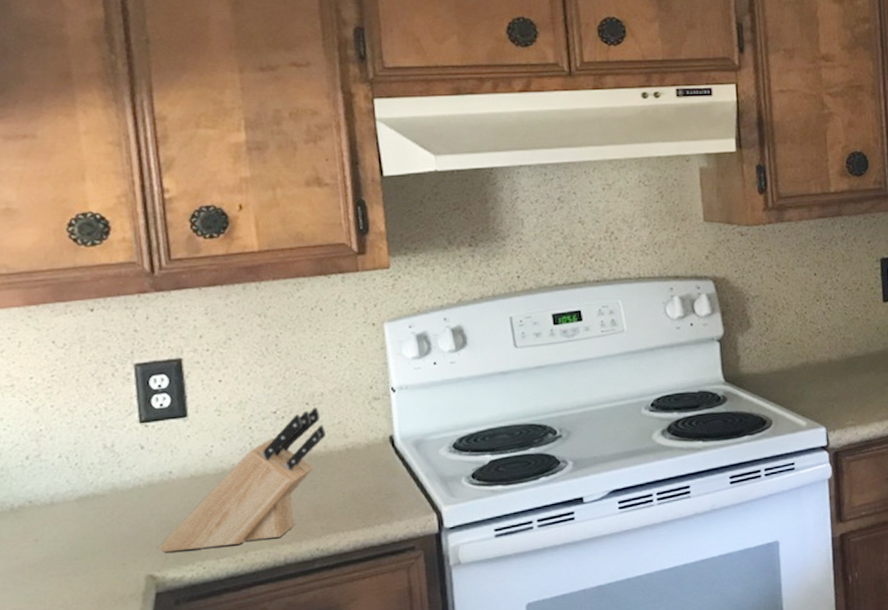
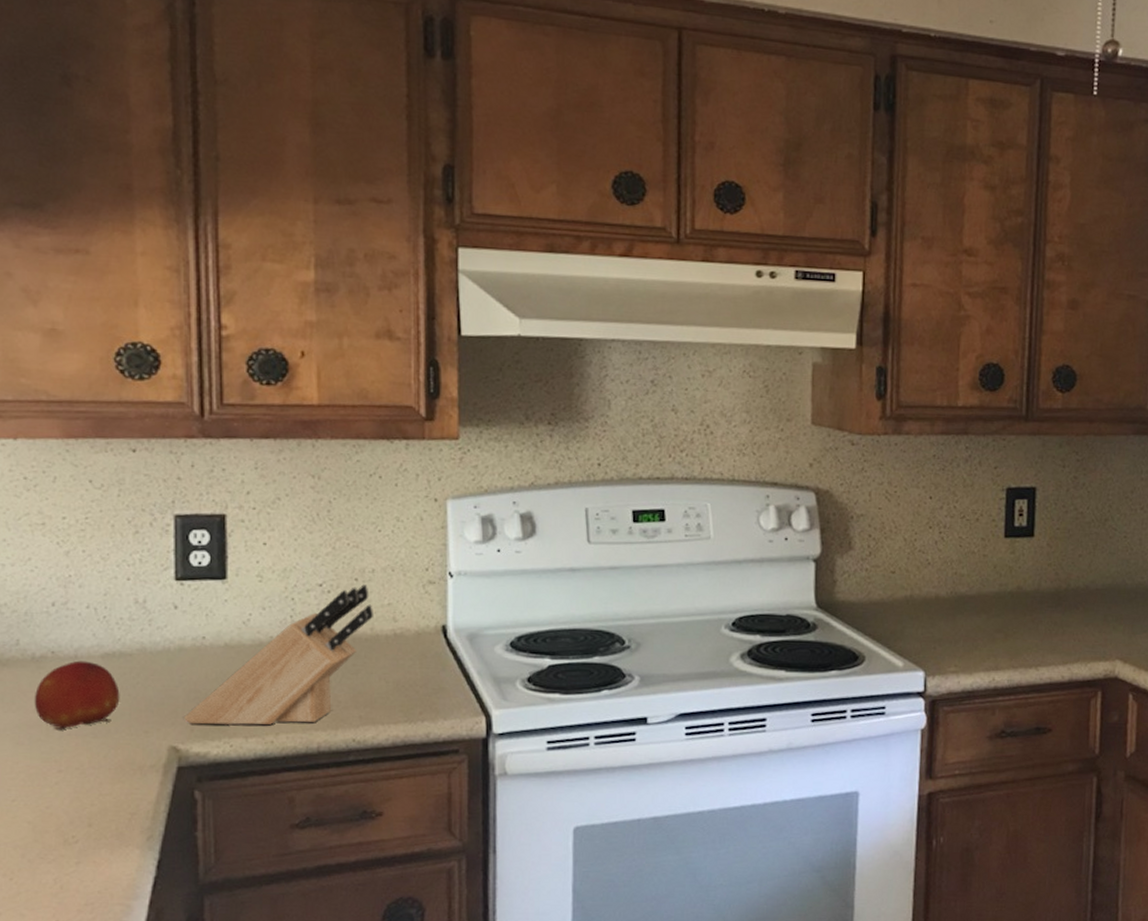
fruit: none [15,506,97,573] -> present [34,660,120,730]

